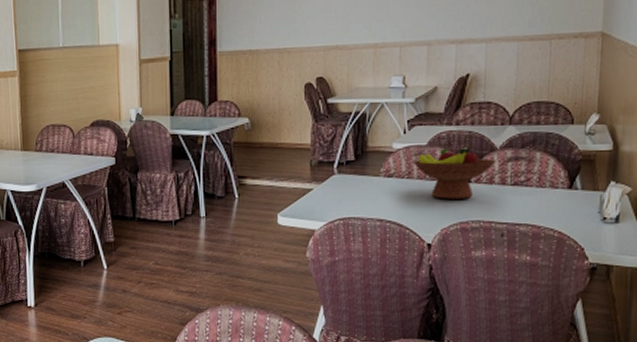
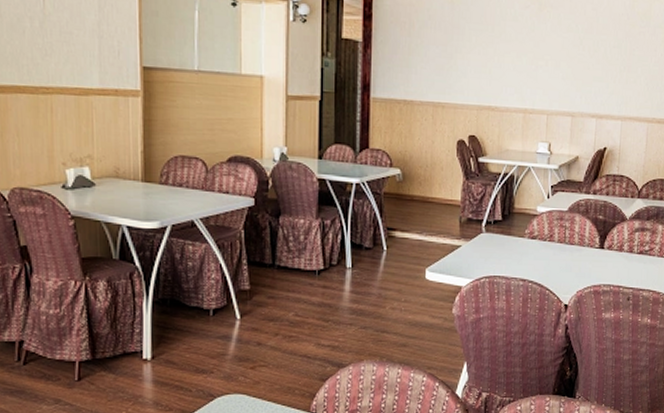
fruit bowl: present [412,147,497,199] -> none [554,215,627,264]

